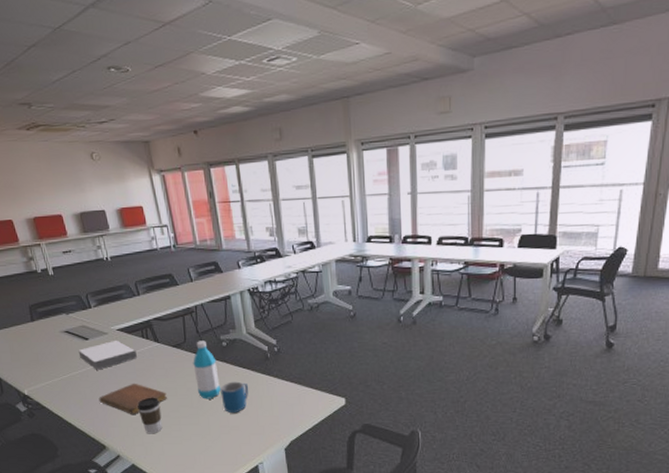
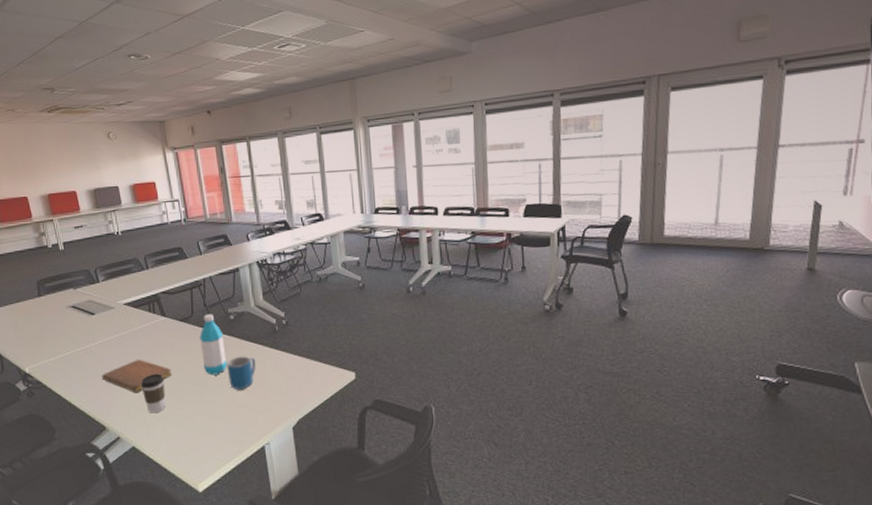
paper stack: present [78,340,137,370] -> none [83,314,143,346]

